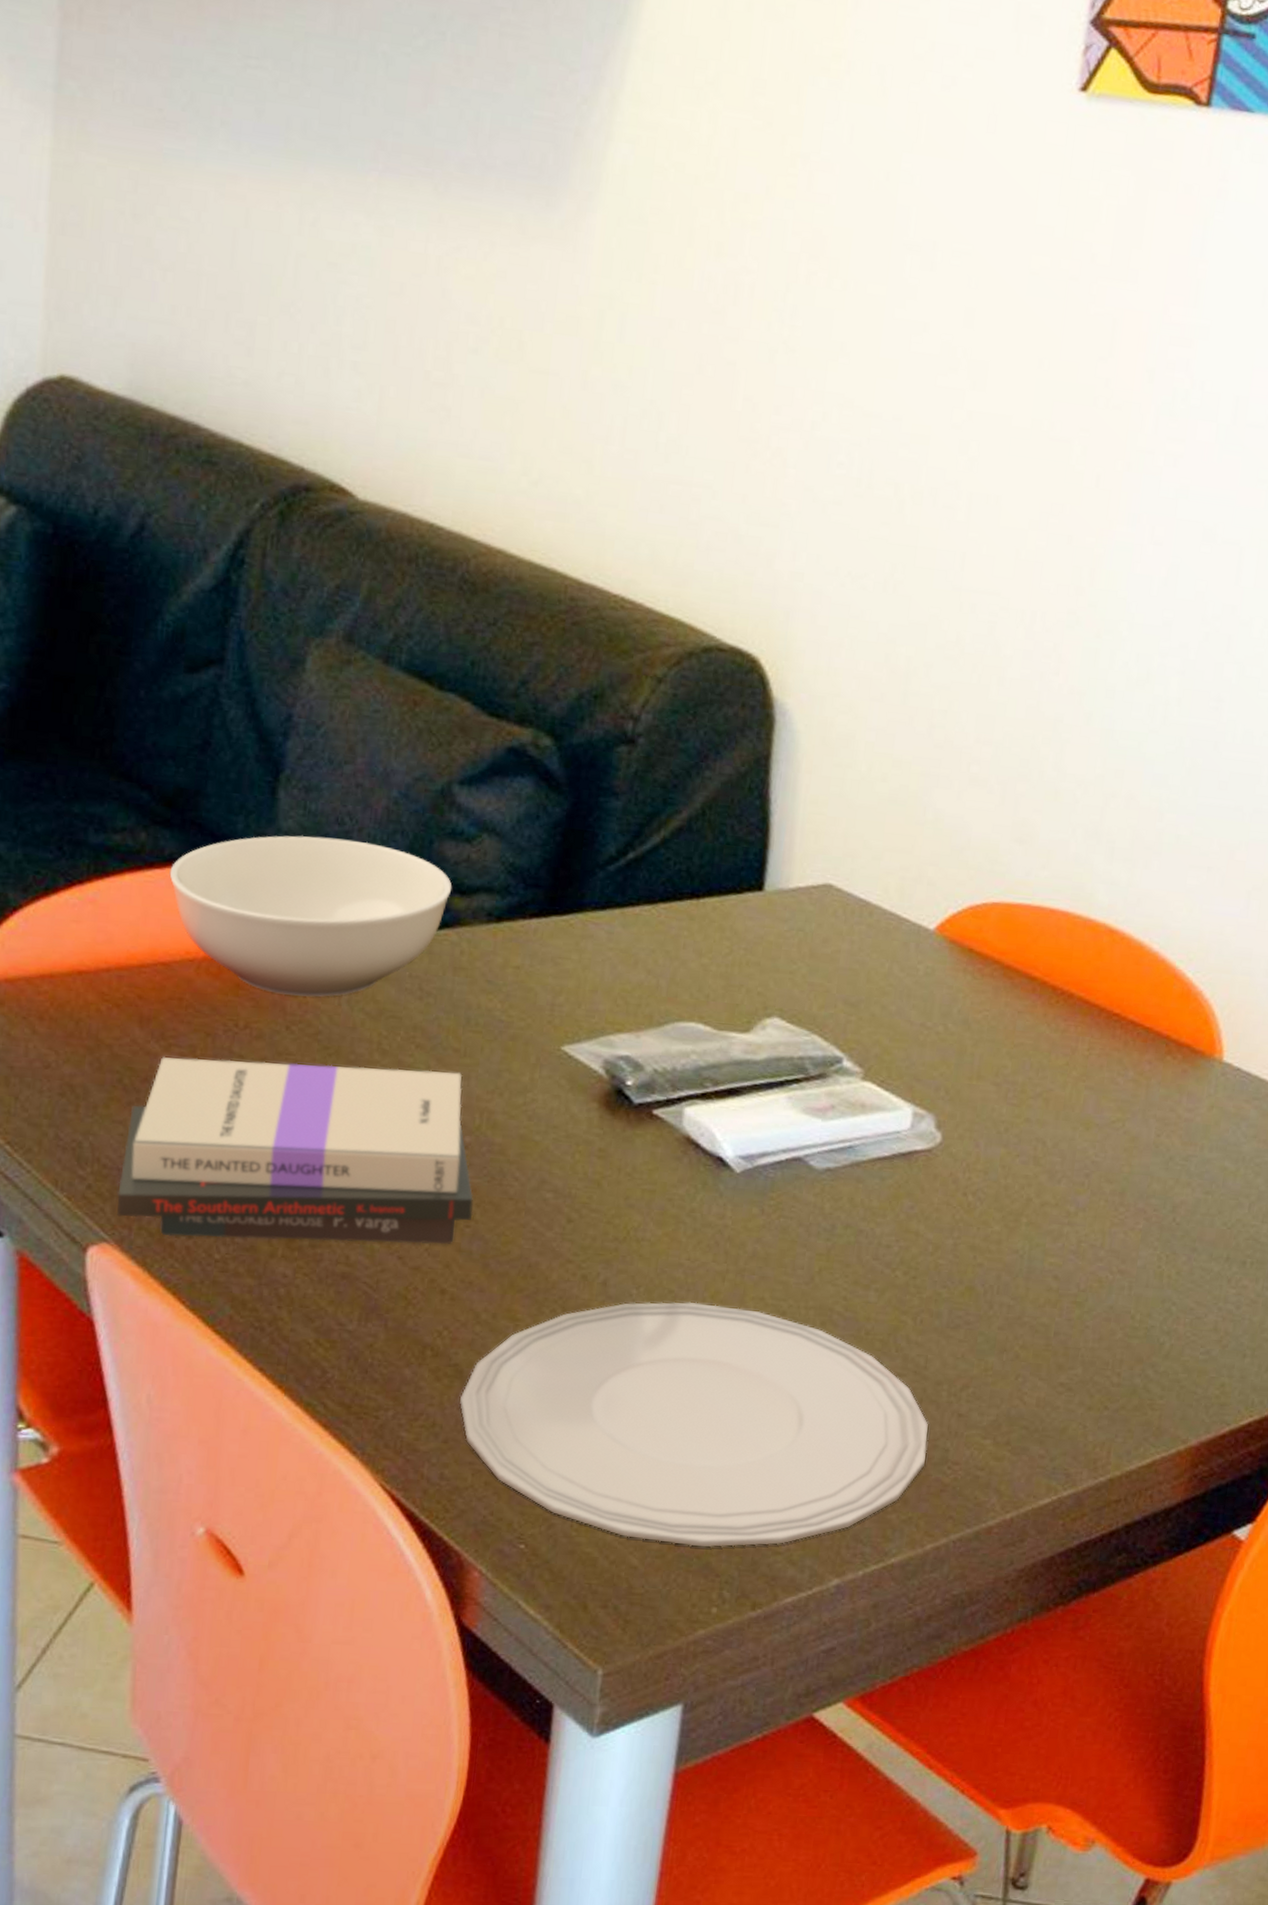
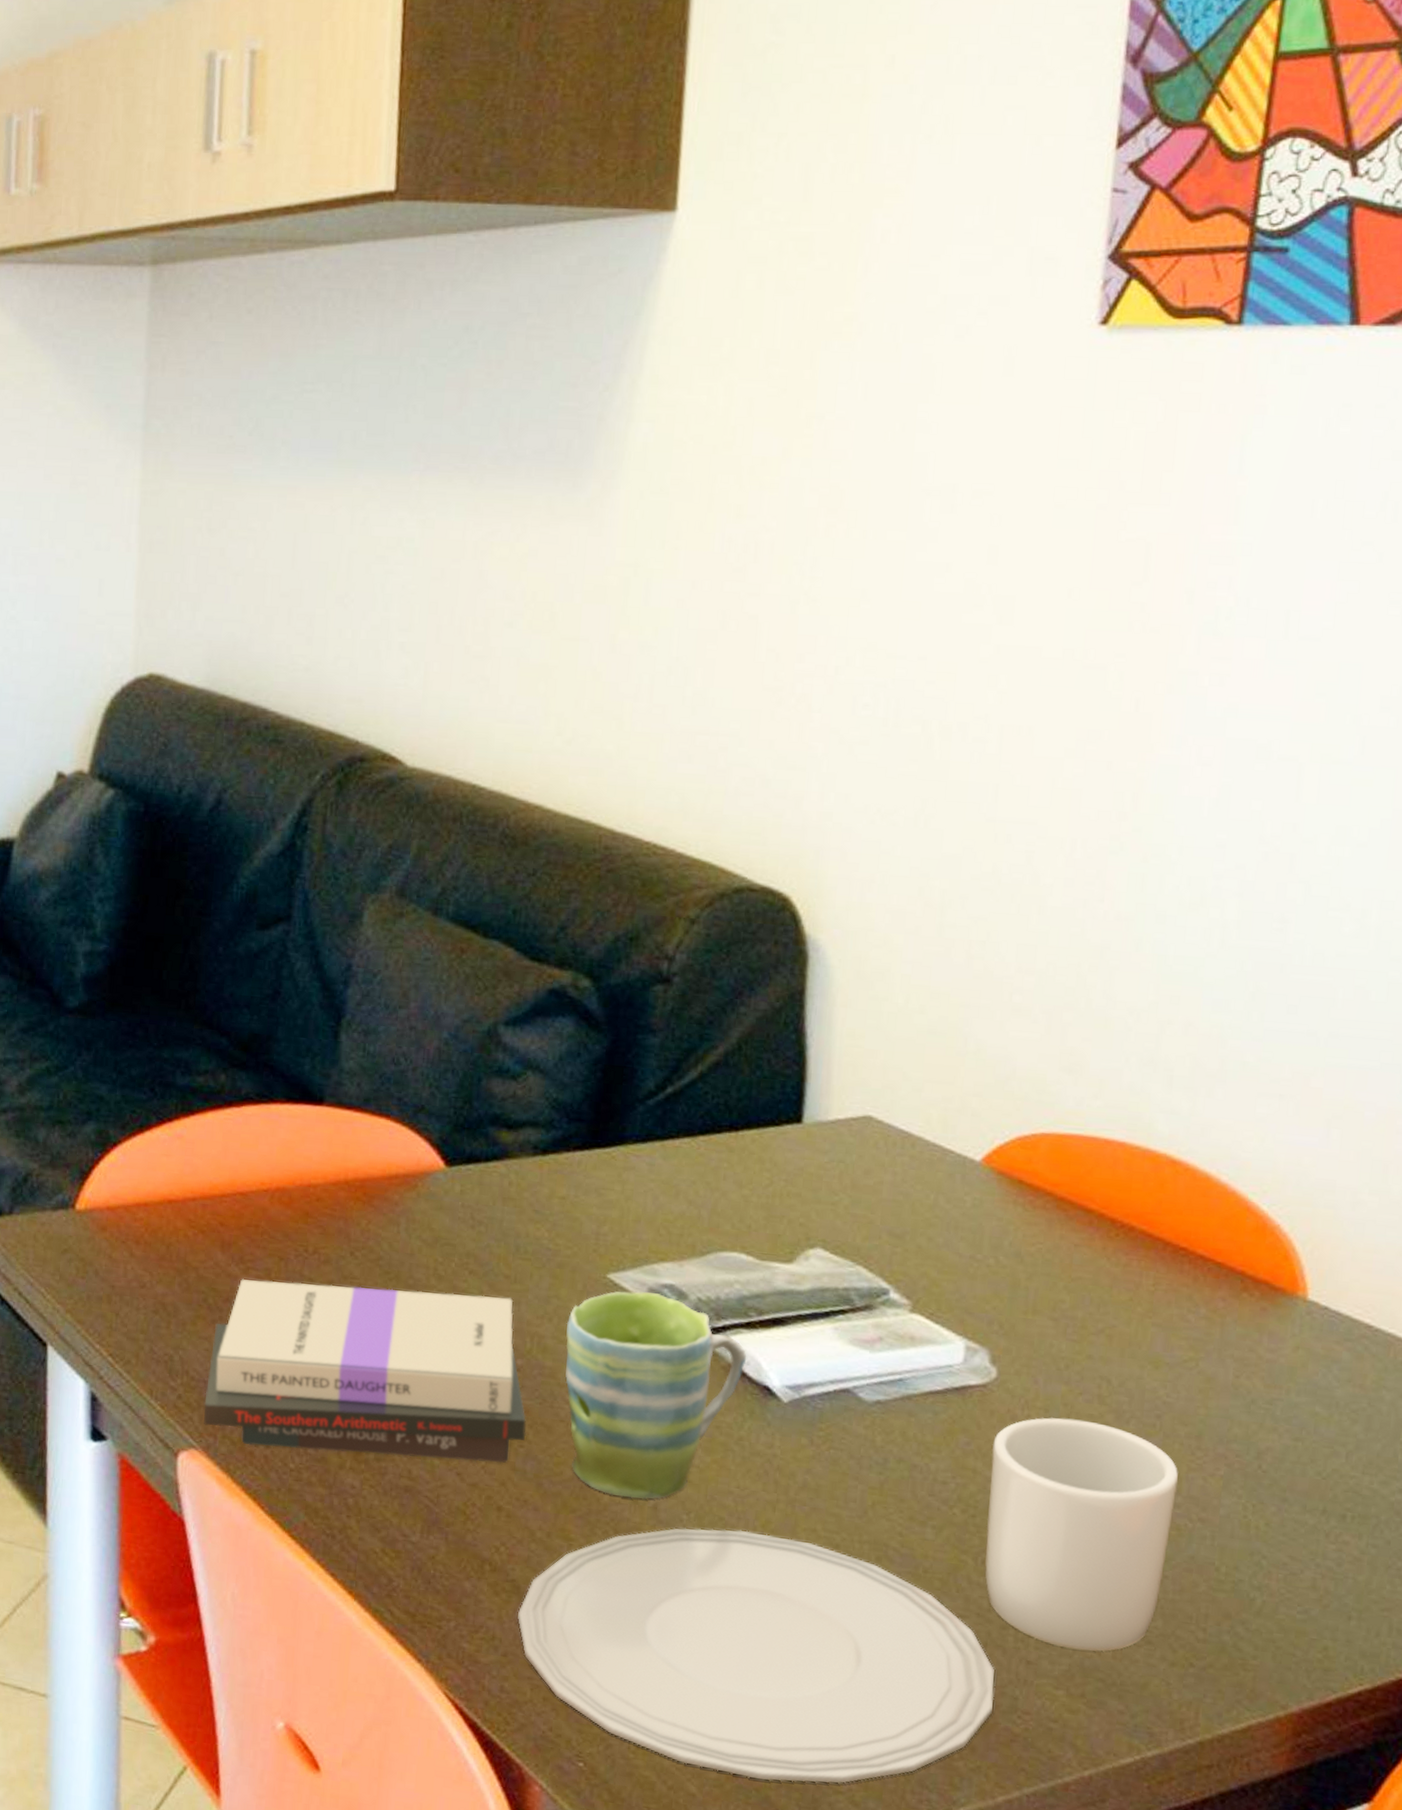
bowl: present [169,835,453,997] -> none [246,1075,500,1225]
mug: none [515,1063,701,1276] -> present [565,1291,747,1500]
mug: none [923,1179,1102,1401] -> present [985,1417,1178,1652]

